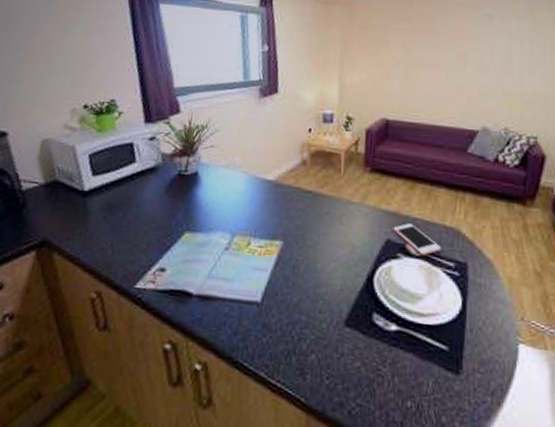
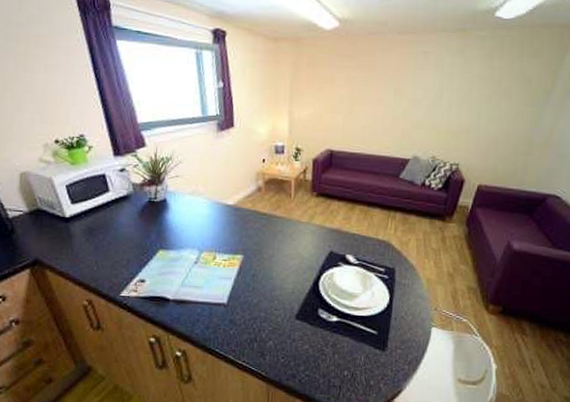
cell phone: present [393,223,441,256] -> none [335,238,374,264]

